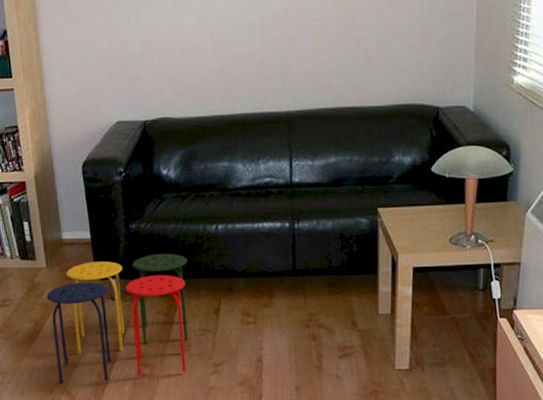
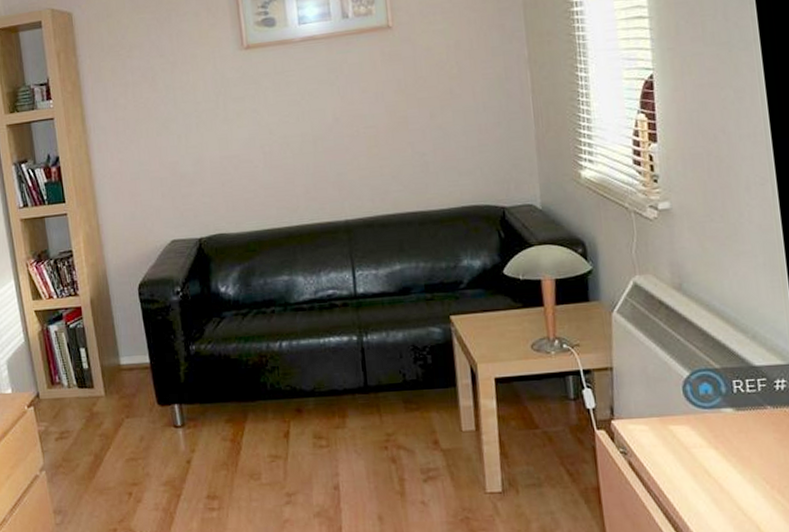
stool: present [46,253,188,384] -> none [106,374,258,522]

